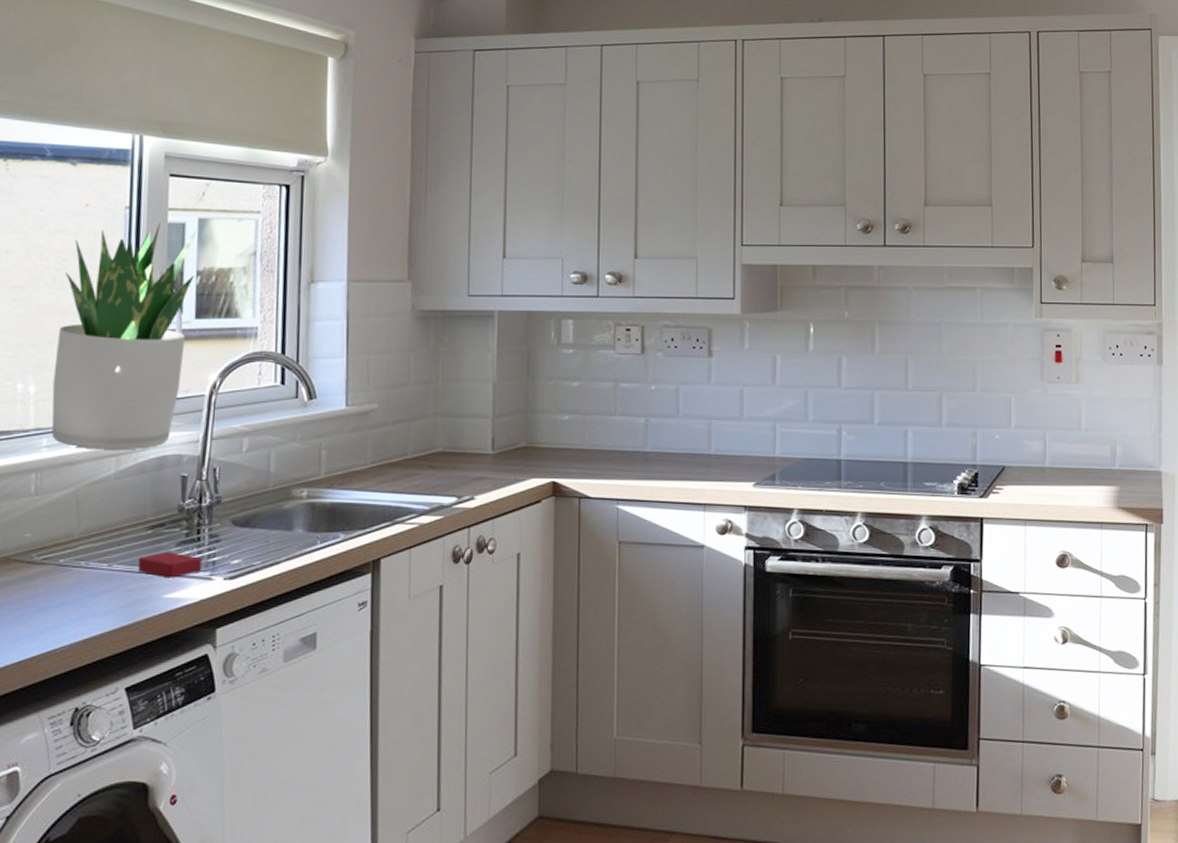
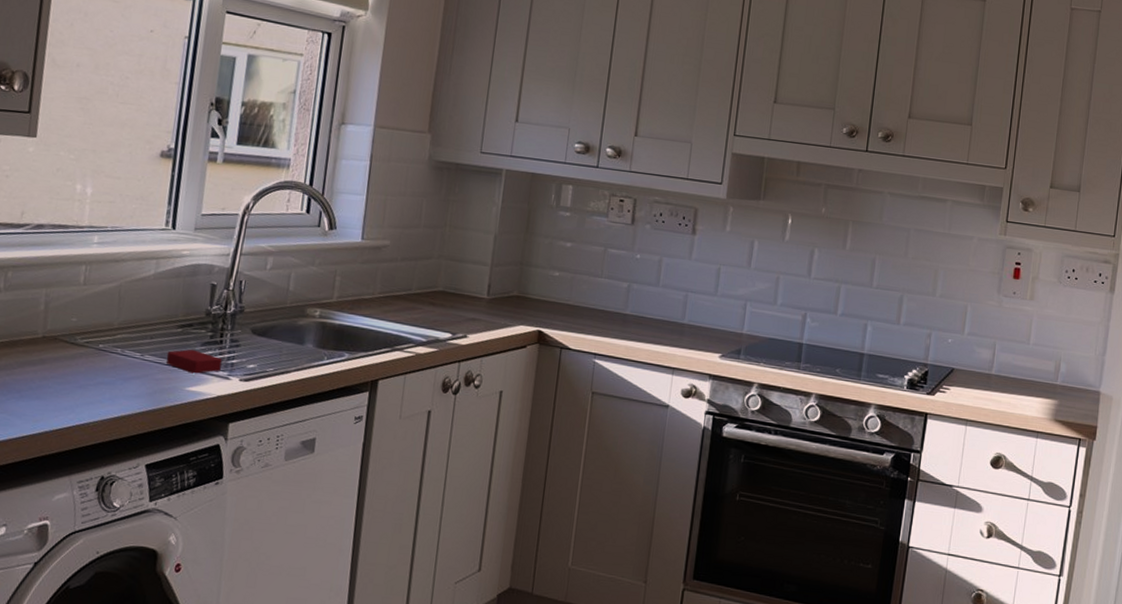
planter: present [51,222,198,450] -> none [102,53,247,256]

